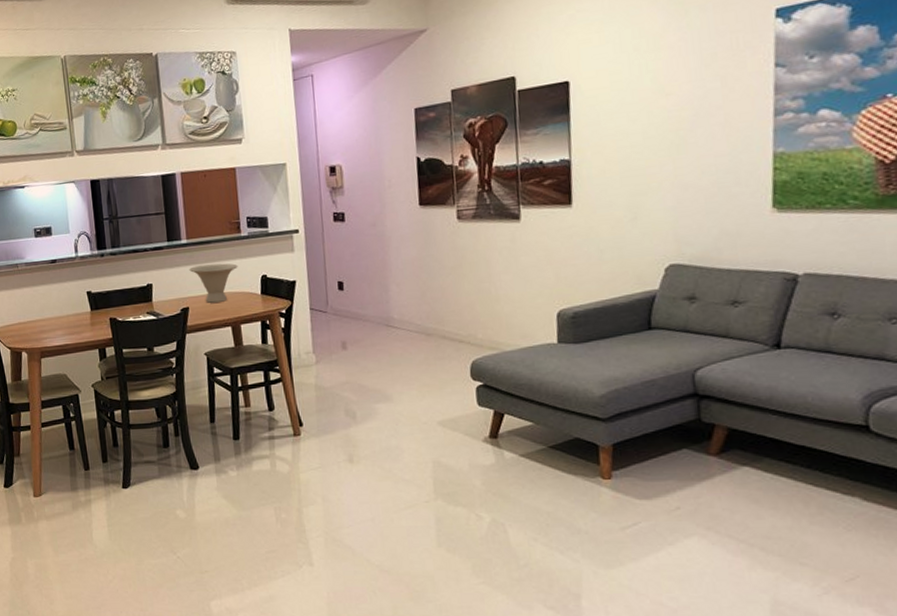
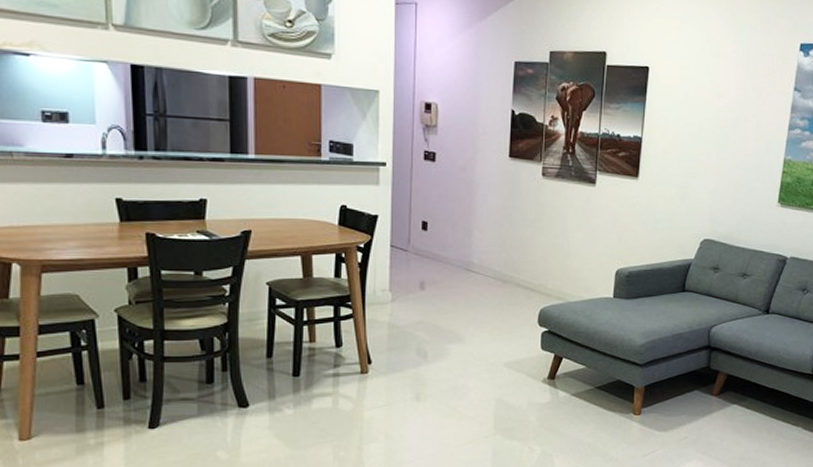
bowl: present [189,263,238,303] -> none [255,185,315,229]

